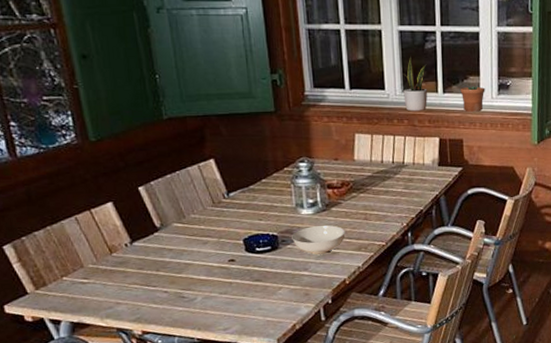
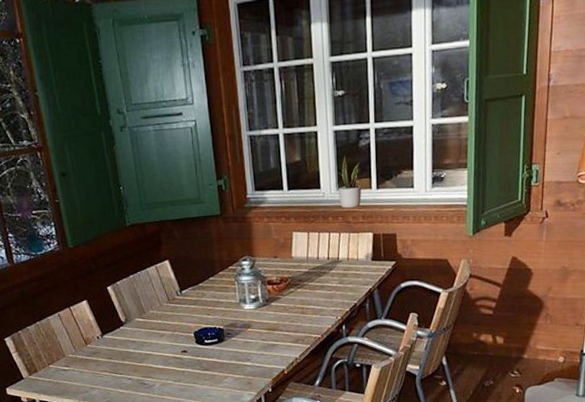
bowl: present [292,225,345,255] -> none [236,319,284,346]
planter: present [460,86,485,113] -> none [394,180,419,207]

